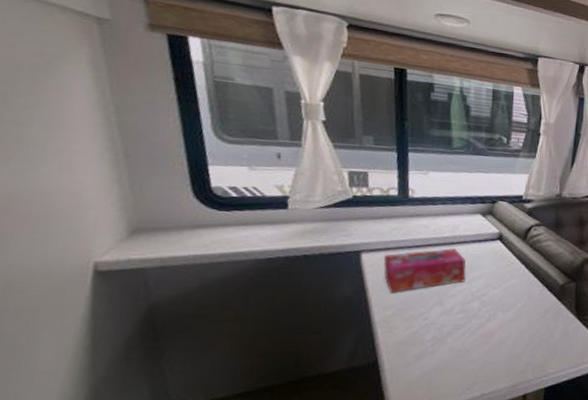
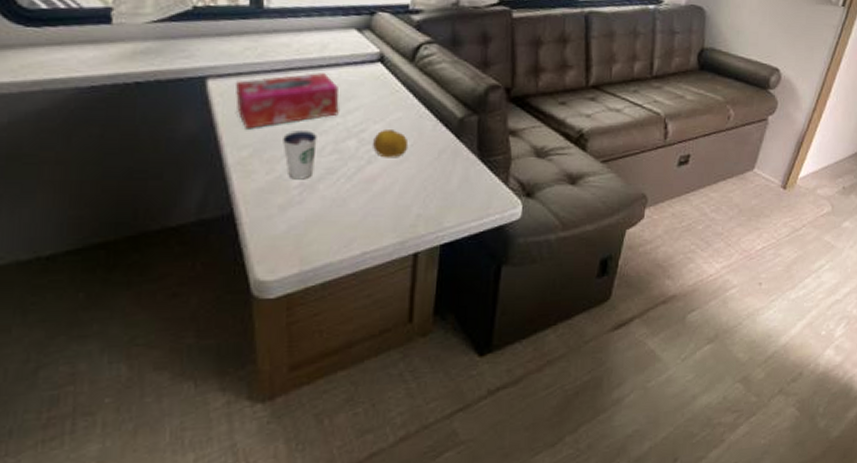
dixie cup: none [419,293,448,334] -> present [281,129,317,180]
fruit: none [492,294,521,317] -> present [373,130,409,158]

